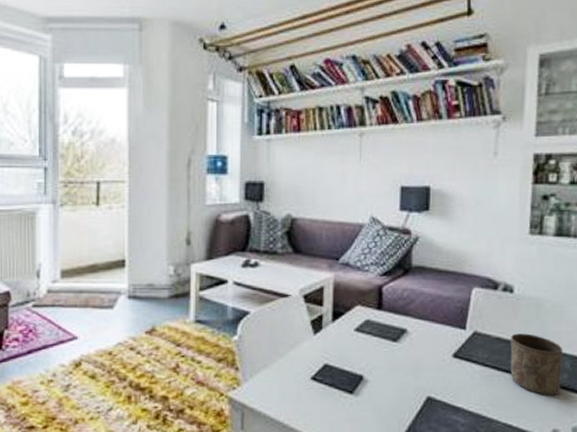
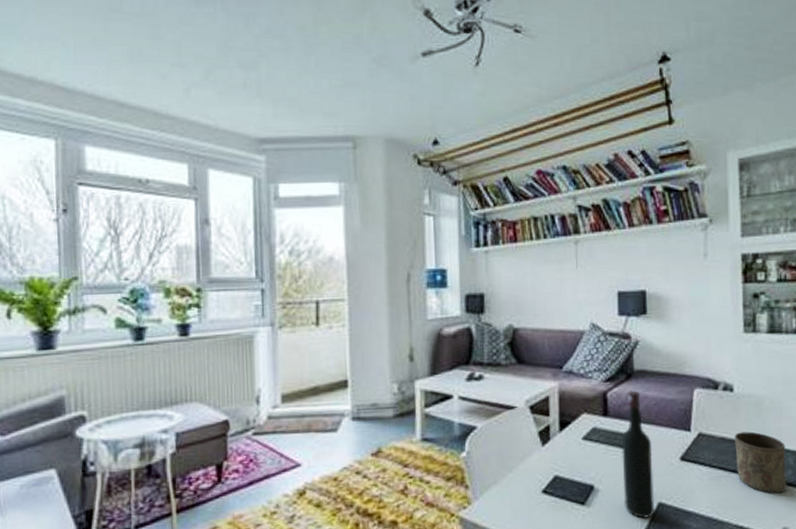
wine bottle: none [392,286,425,411] -> present [621,390,654,518]

